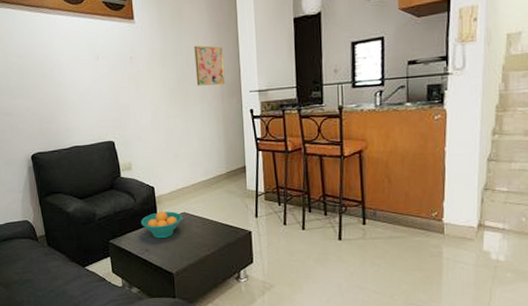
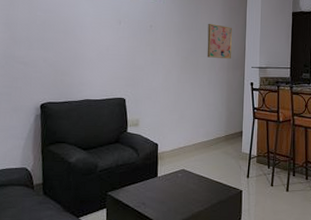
fruit bowl: present [140,211,182,239] -> none [140,166,181,193]

